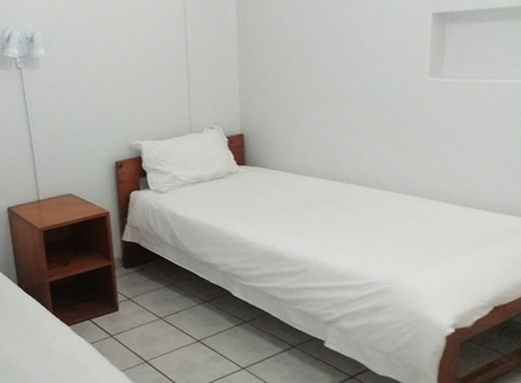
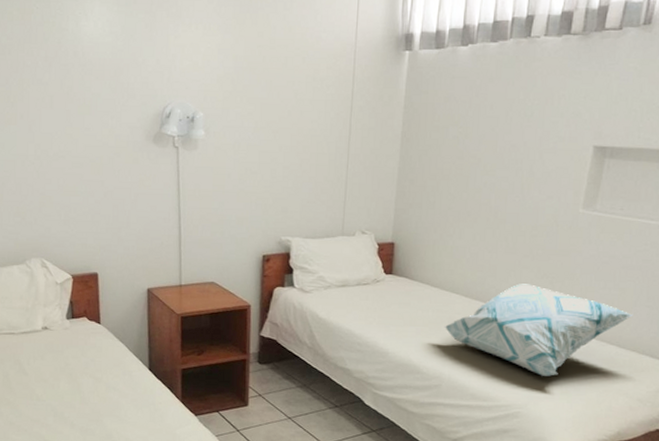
decorative pillow: none [303,158,496,249] -> present [444,283,633,376]

